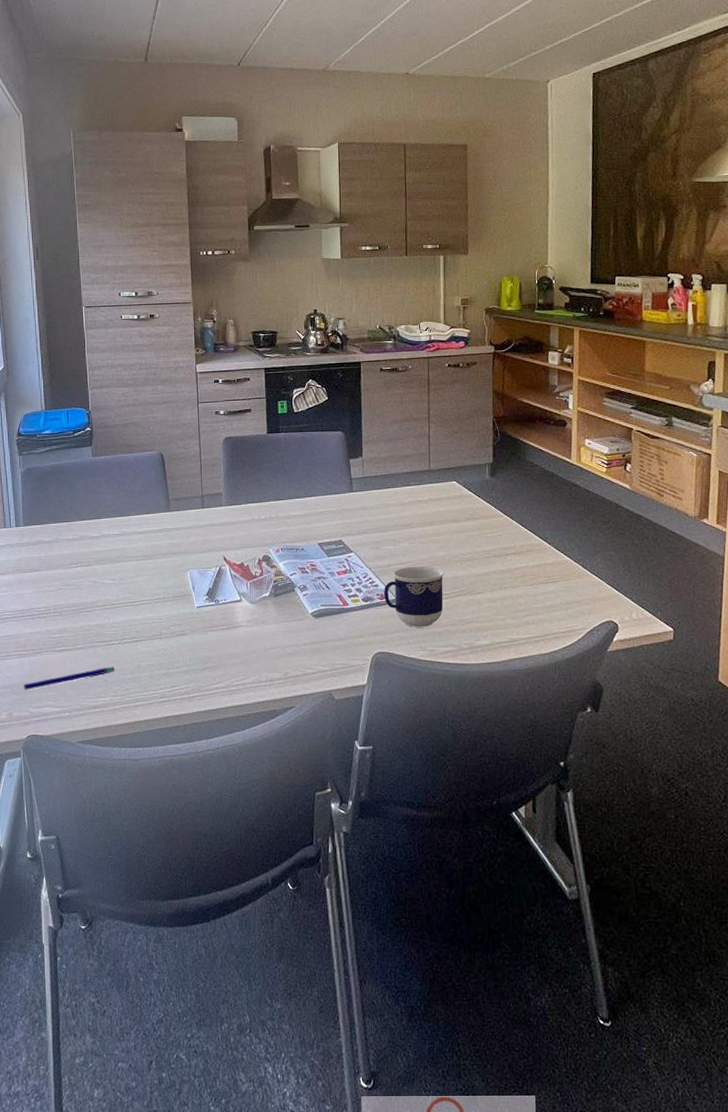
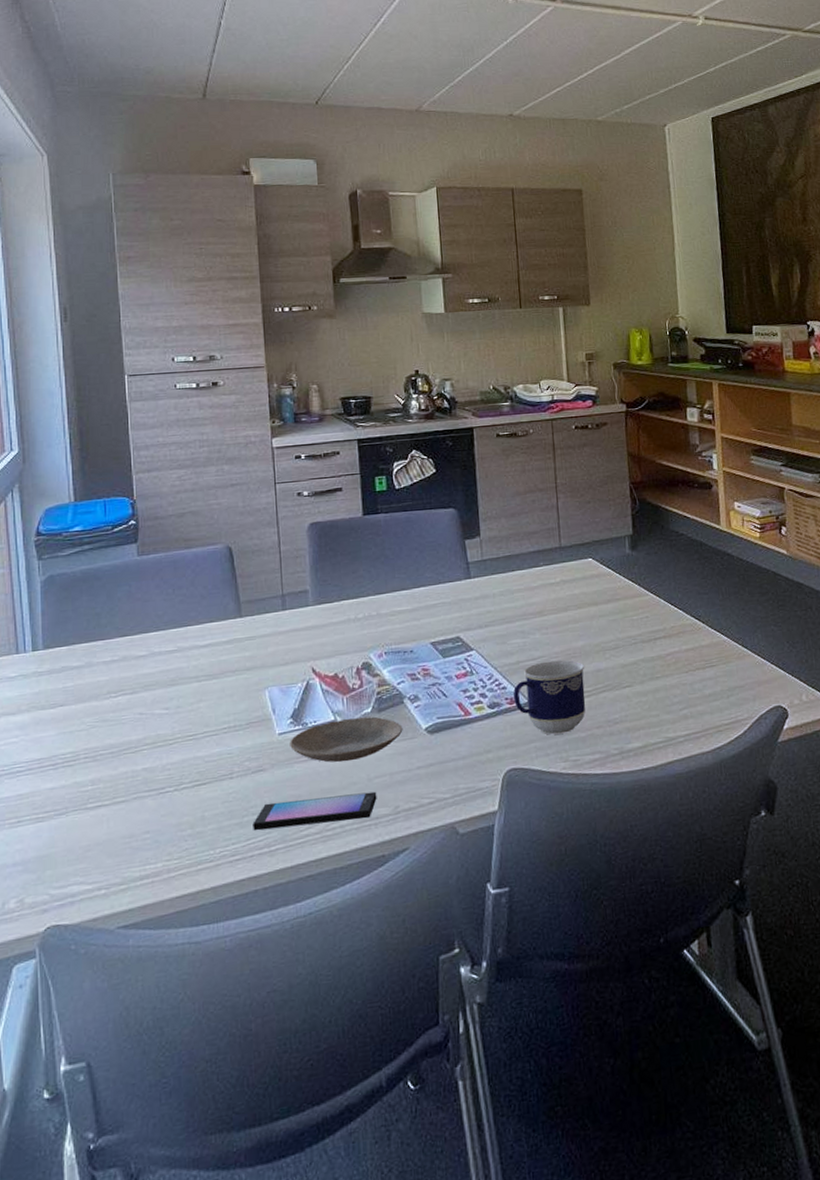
pen: present [24,666,115,690] -> none [41,821,170,866]
smartphone: none [176,659,271,681] -> present [253,791,377,831]
plate: none [205,600,294,634] -> present [290,716,403,763]

